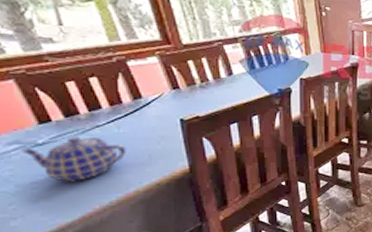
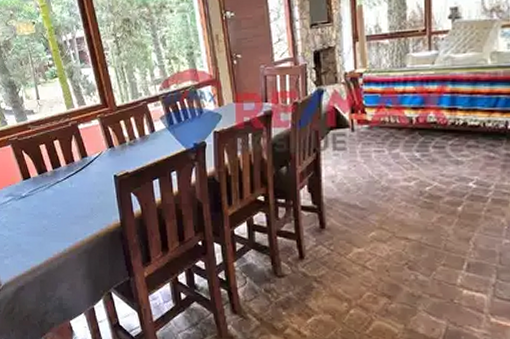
teapot: present [21,136,127,182] -> none [13,191,77,229]

